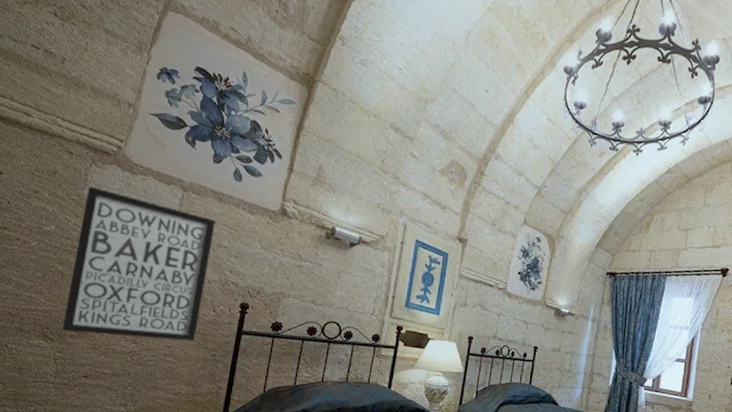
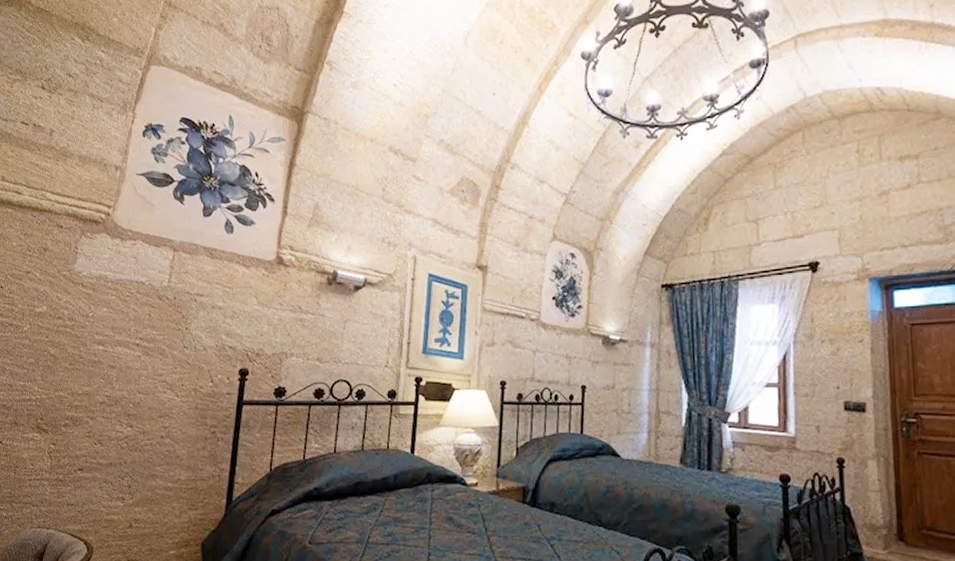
wall art: present [61,186,215,342] -> none [55,259,208,420]

